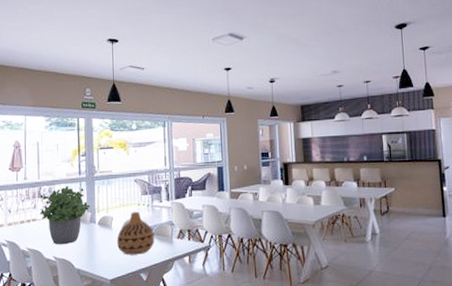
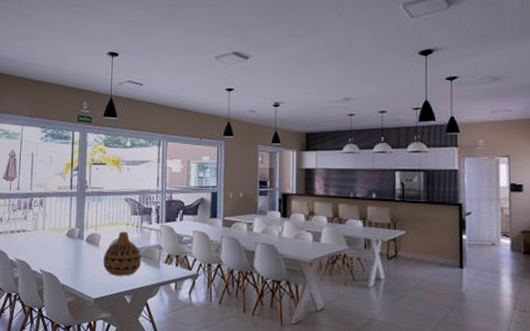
potted plant: present [39,186,90,245] -> none [29,199,79,259]

